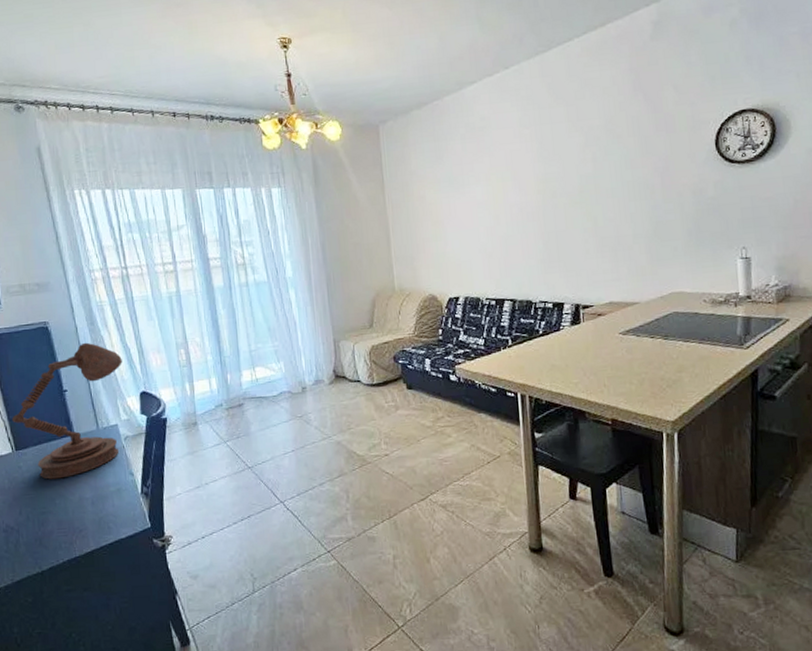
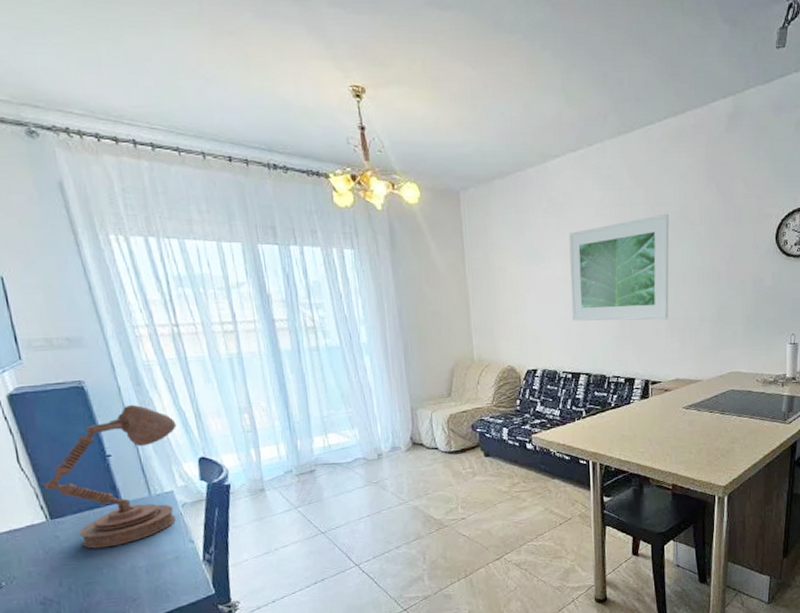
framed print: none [488,128,598,246] -> present [569,213,669,321]

